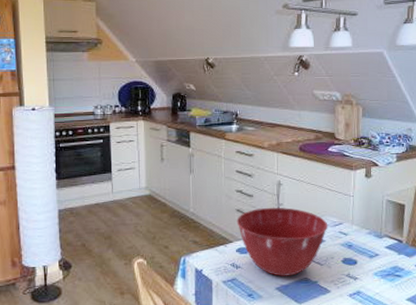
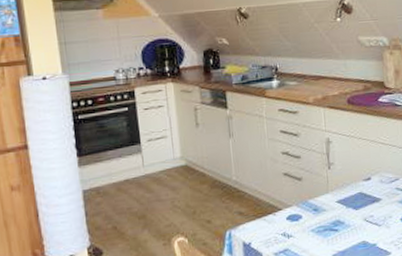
mixing bowl: present [236,207,328,276] -> none [284,167,384,242]

